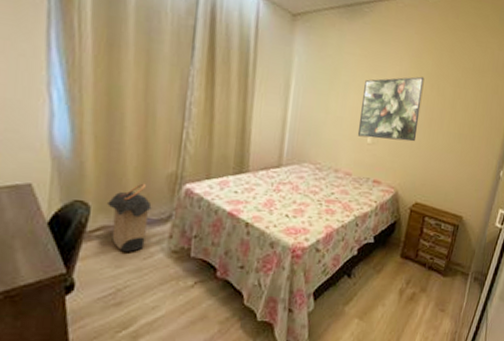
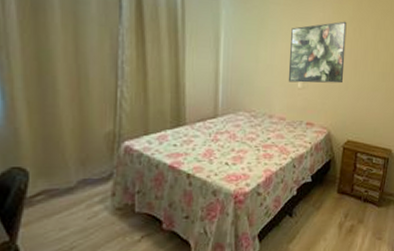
laundry hamper: present [107,183,152,252] -> none [46,144,92,214]

